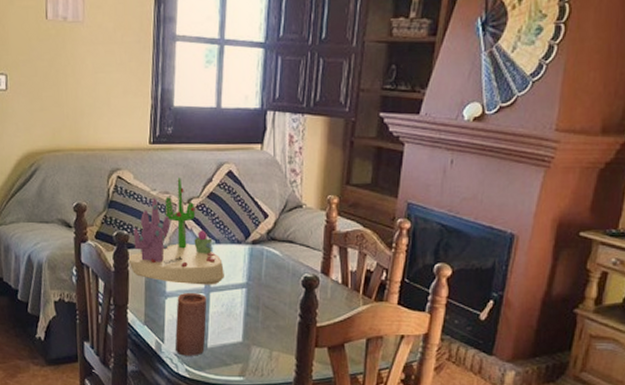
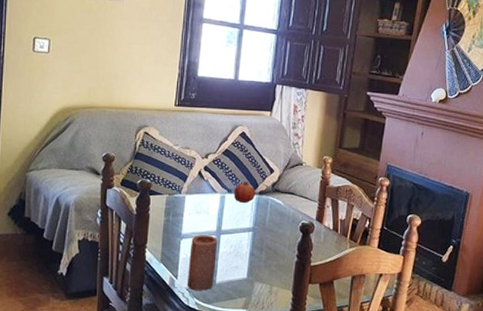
succulent planter: present [128,178,224,285] -> none [149,136,234,229]
fruit: none [222,230,248,254] -> present [233,182,256,203]

